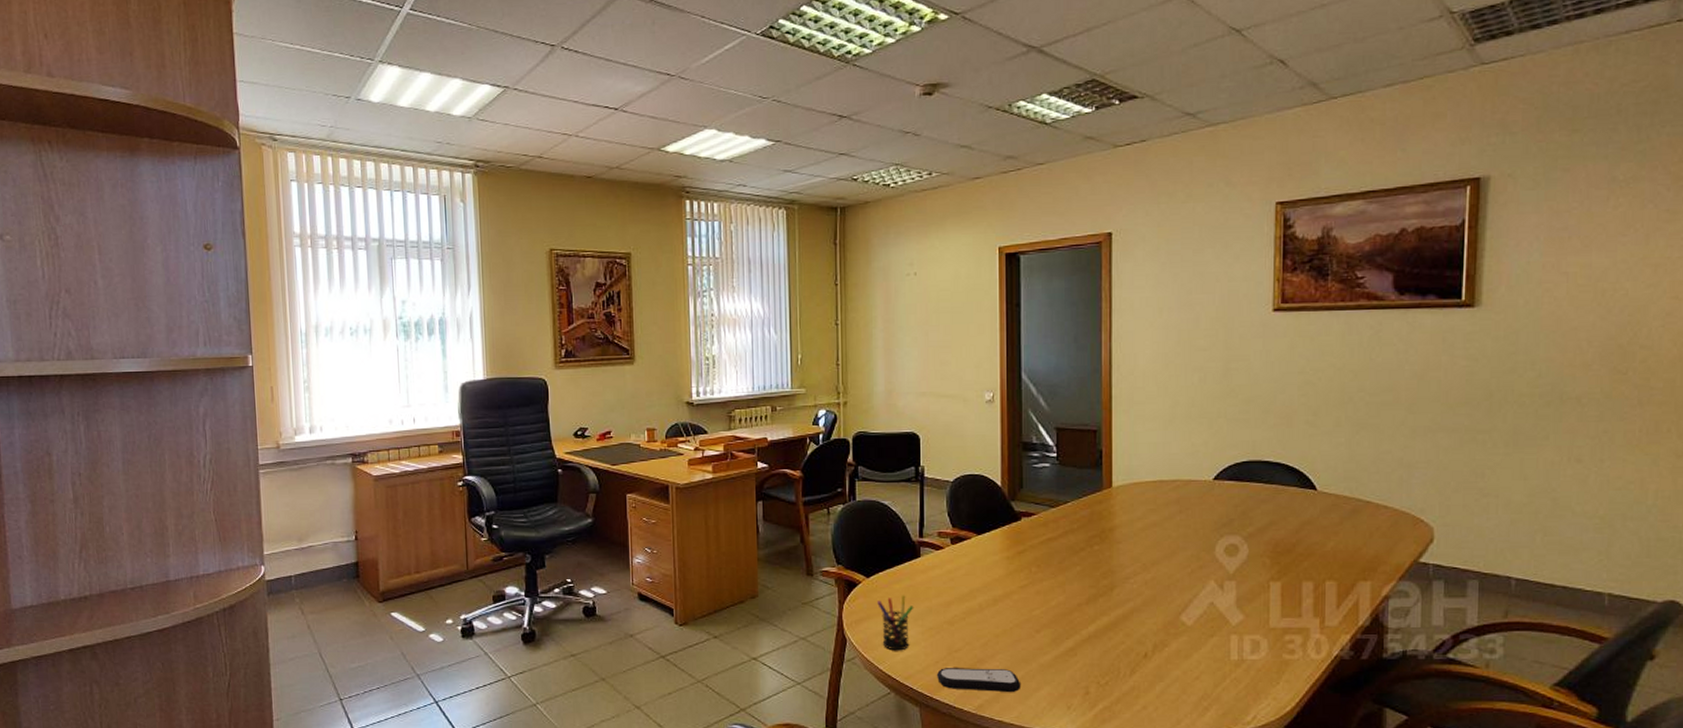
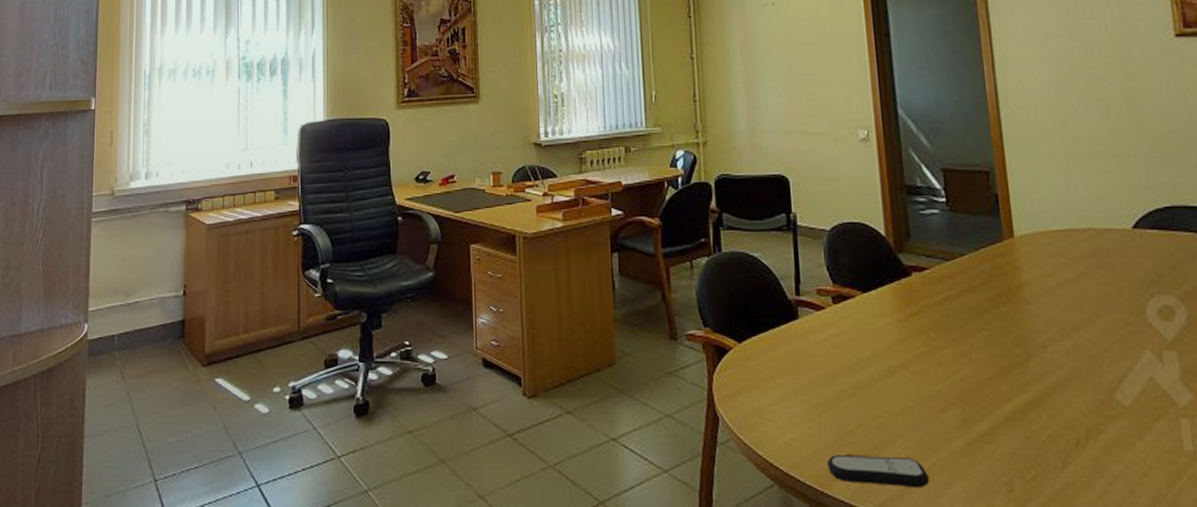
pen holder: present [877,595,914,651] -> none [752,364,795,433]

